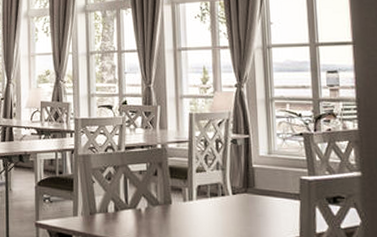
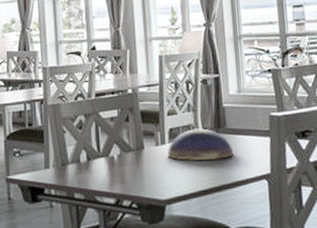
decorative bowl: none [194,187,263,220] -> present [167,128,234,162]

